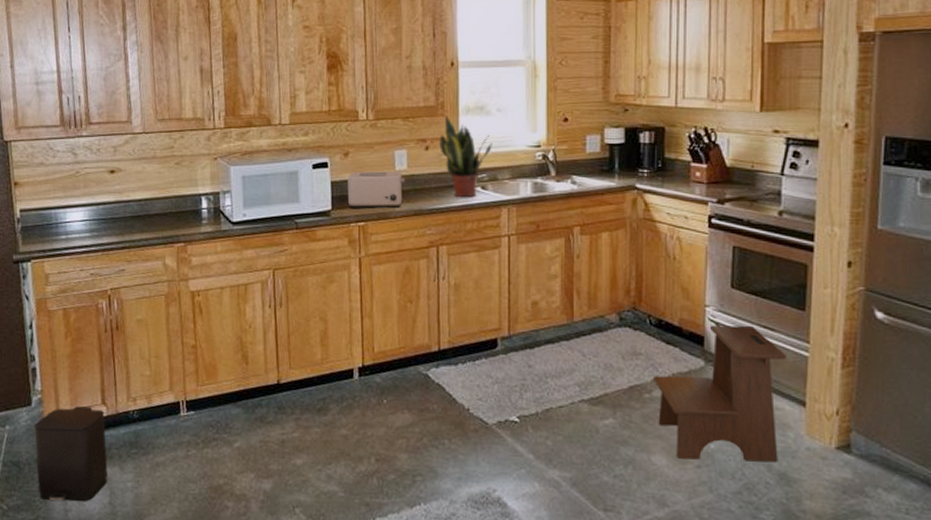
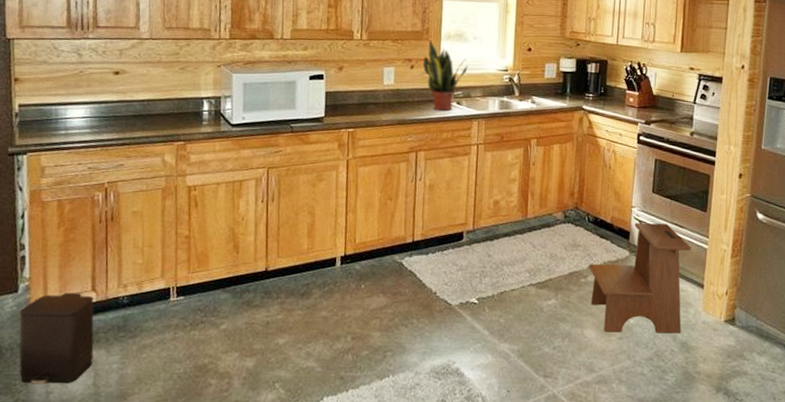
toaster: present [347,171,404,209] -> none [339,84,391,118]

